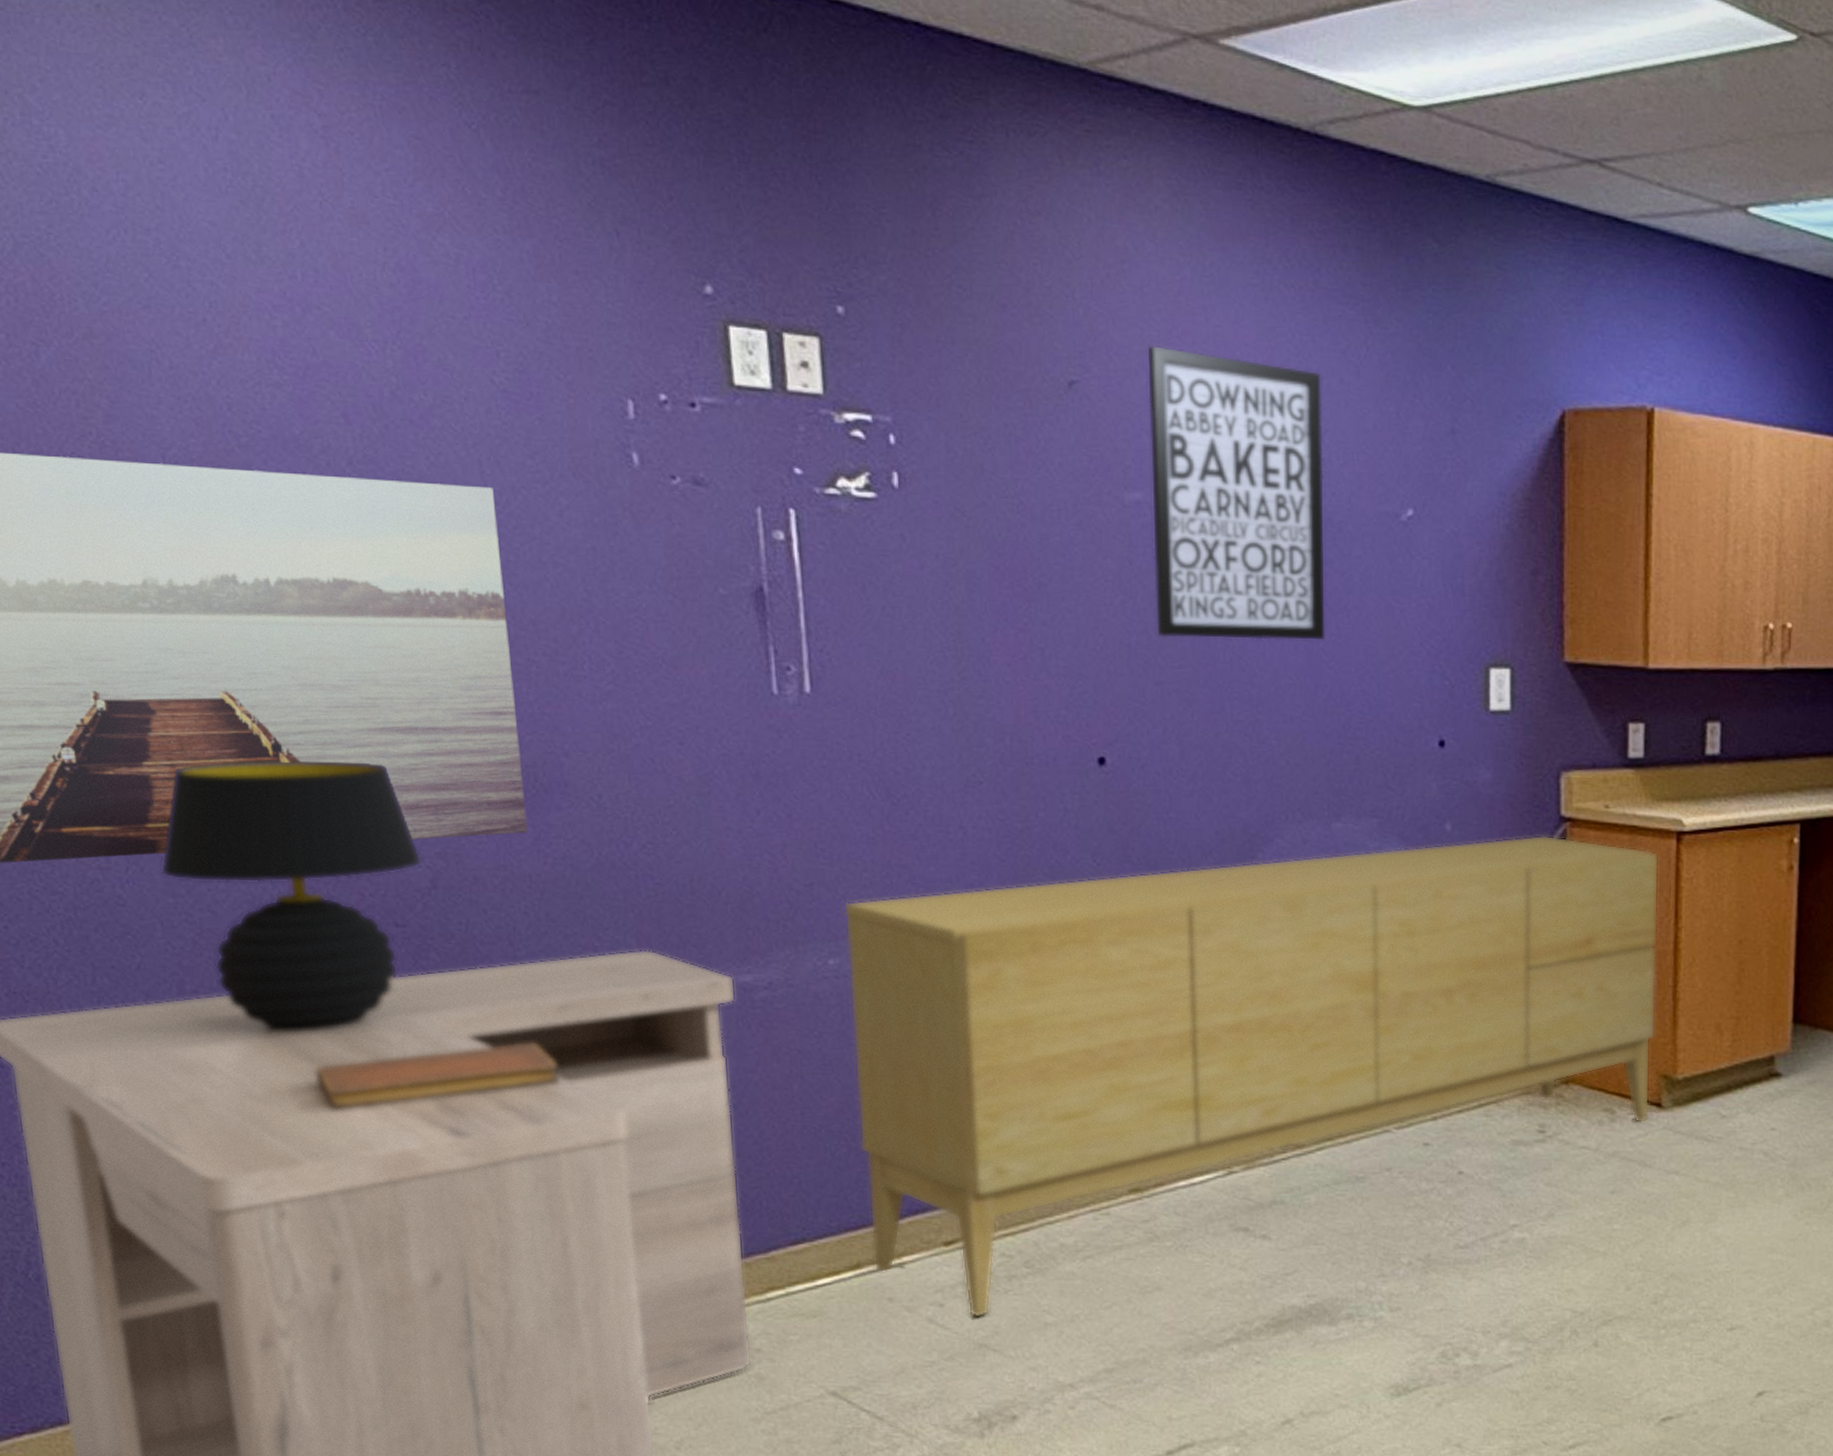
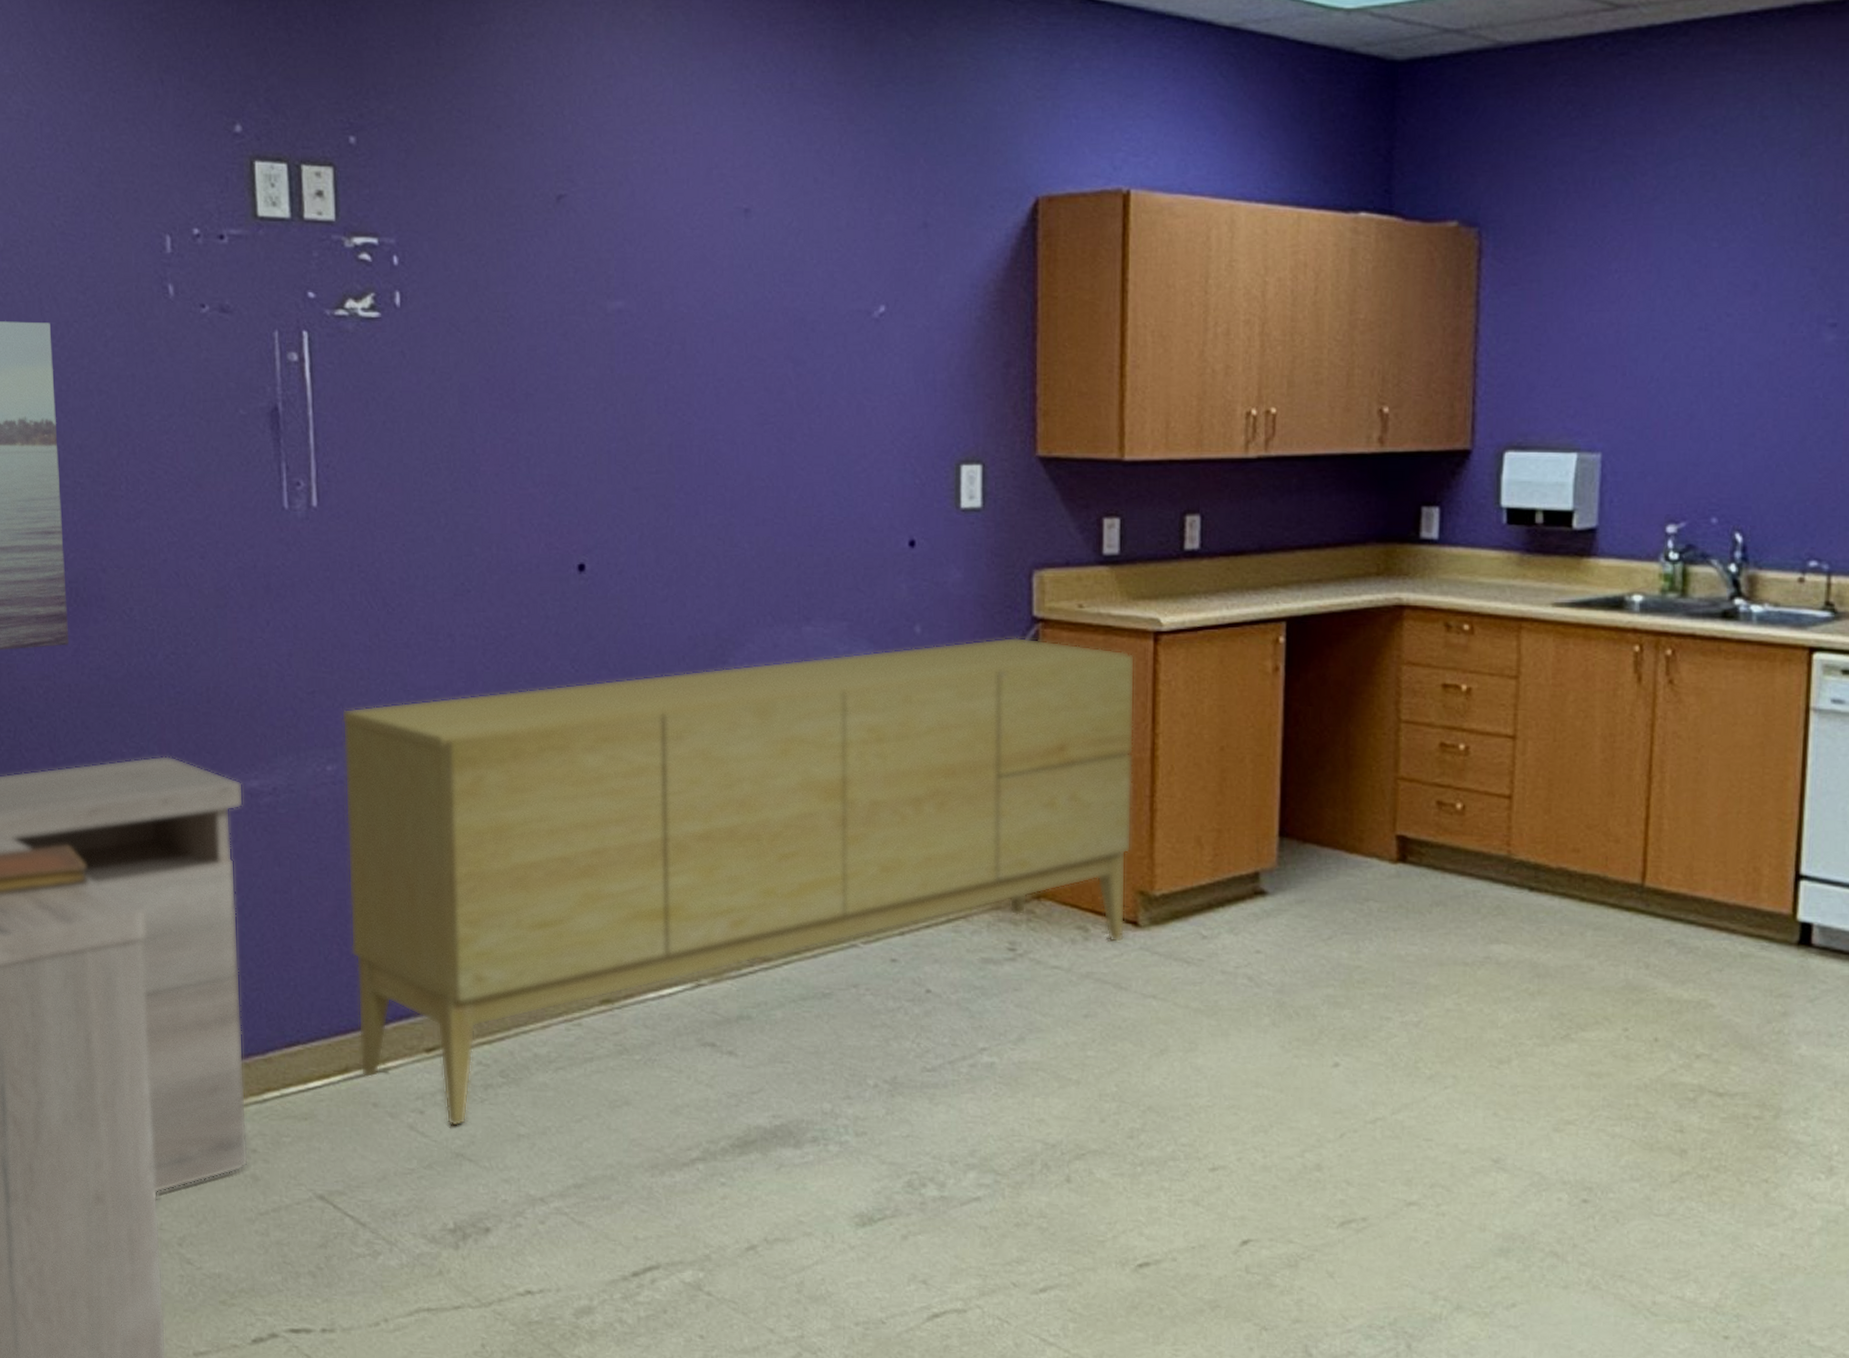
wall art: present [1148,346,1325,640] -> none [631,156,798,443]

